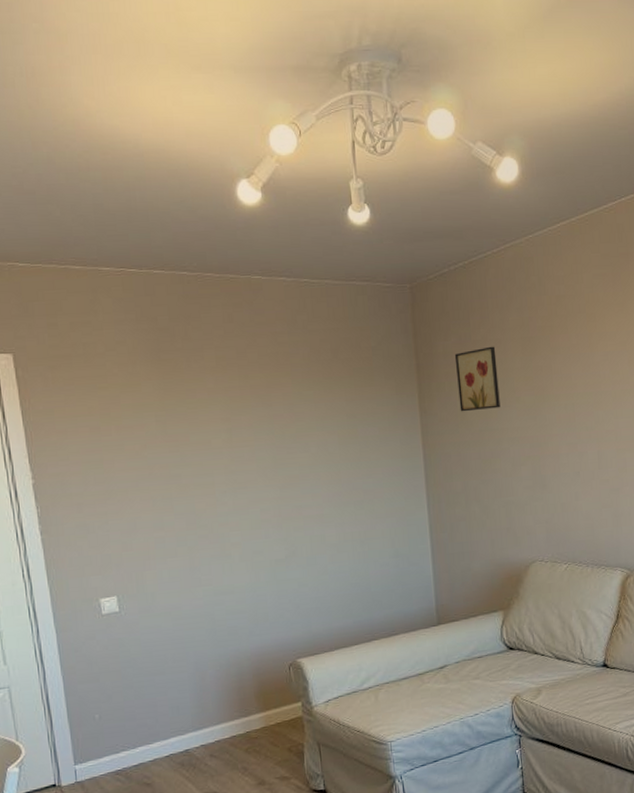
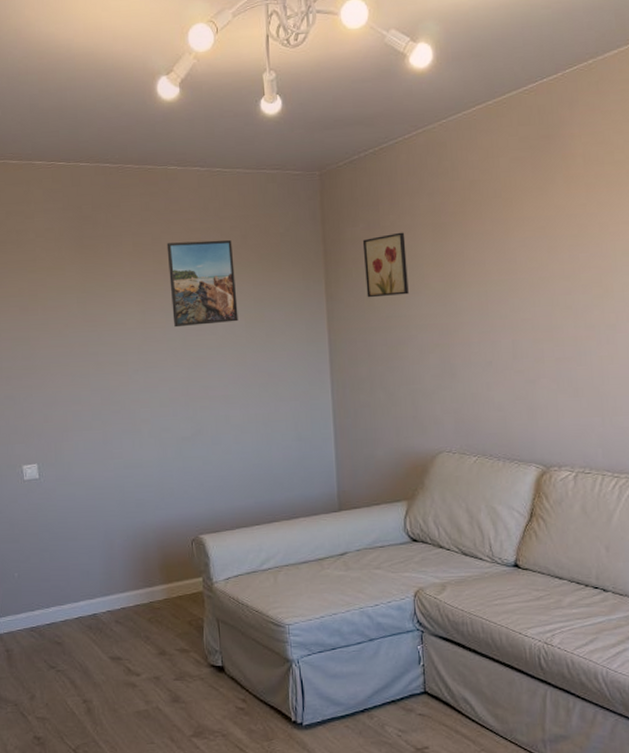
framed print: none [252,353,331,446] -> present [166,239,238,328]

